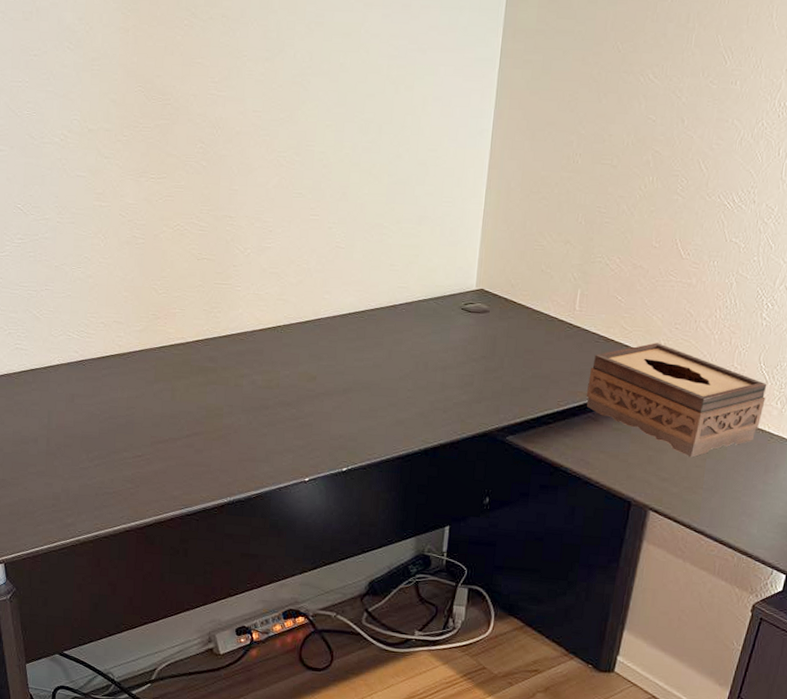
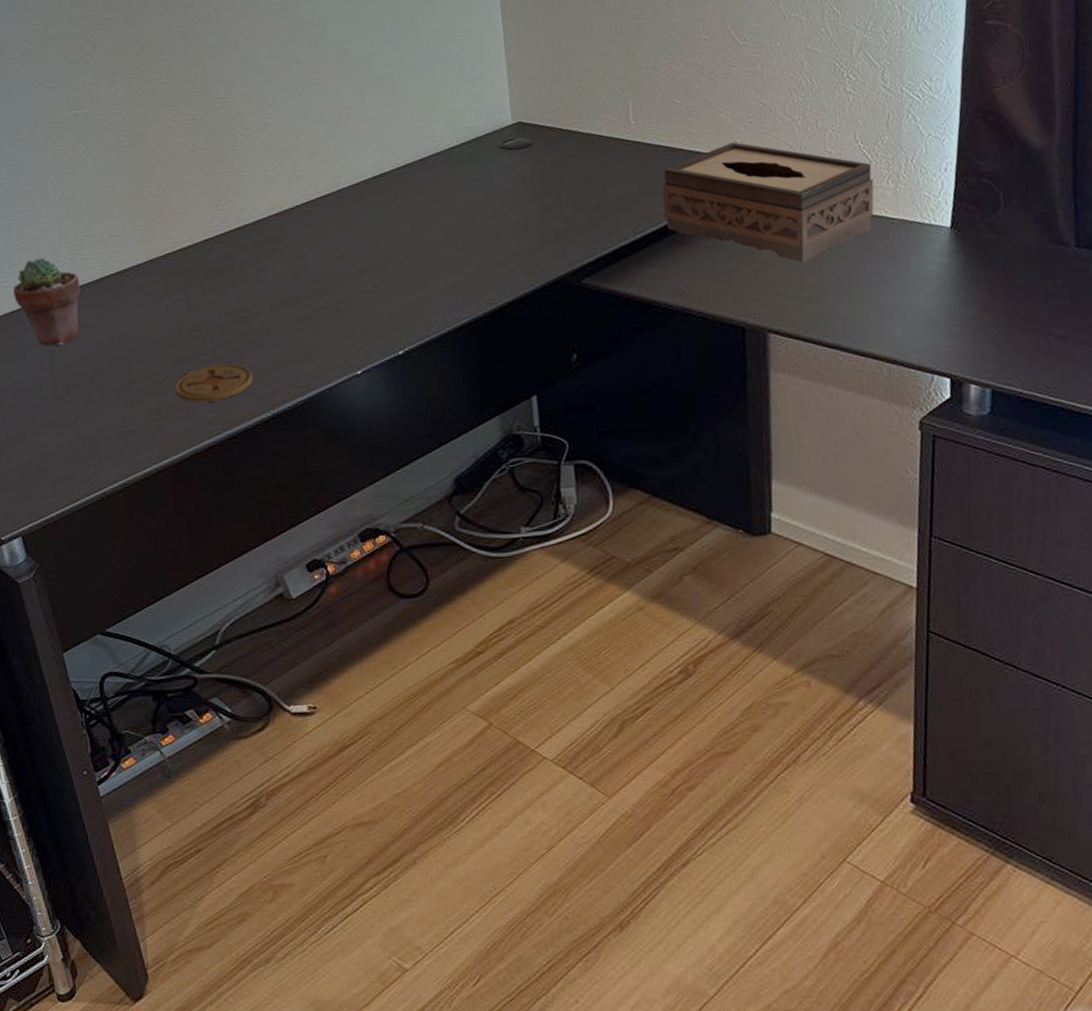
potted succulent: none [24,328,83,409] -> present [13,257,81,347]
coaster: none [150,450,218,481] -> present [175,363,253,403]

